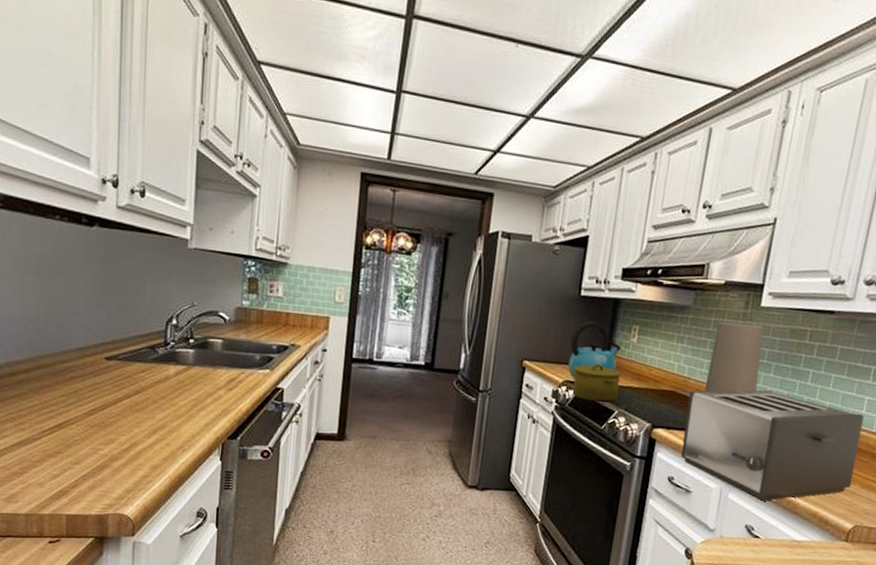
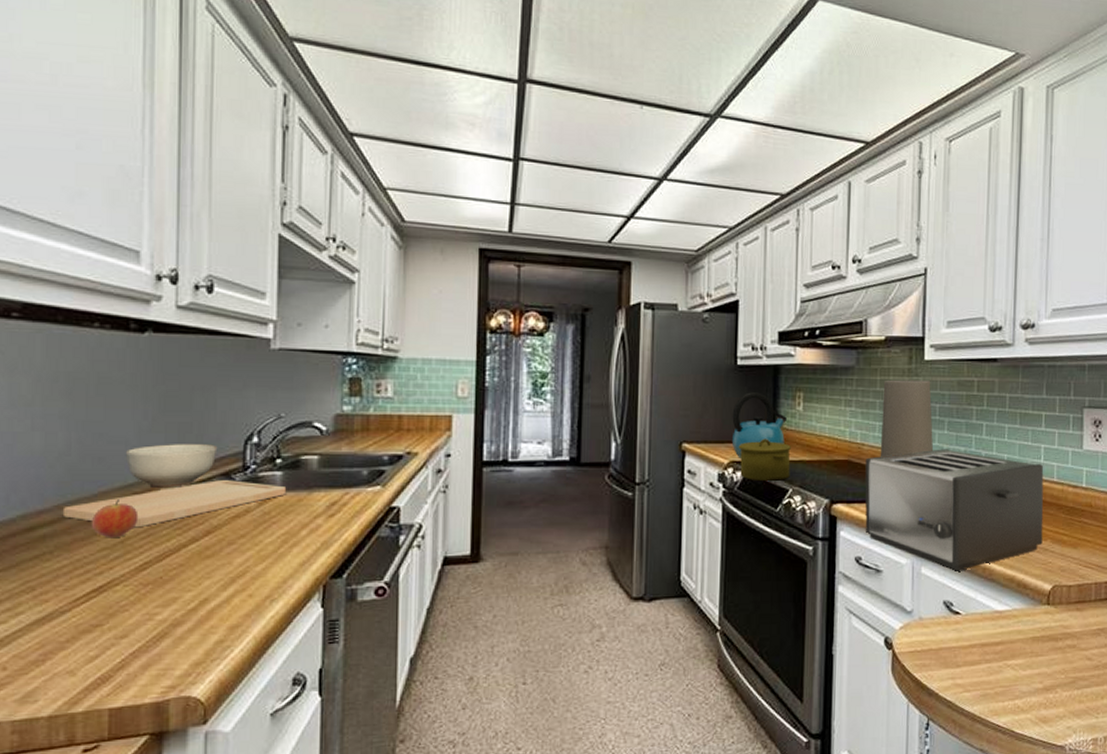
cutting board: none [34,351,197,382] -> present [62,480,287,528]
fruit: none [54,358,88,389] -> present [91,499,139,539]
bowl: none [78,318,146,354] -> present [125,443,218,487]

